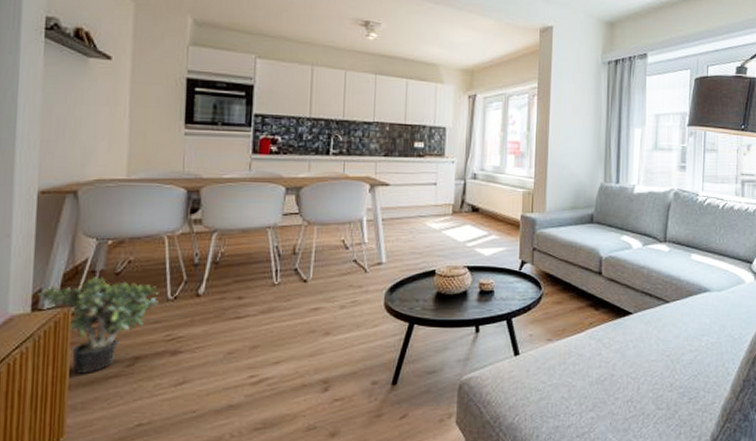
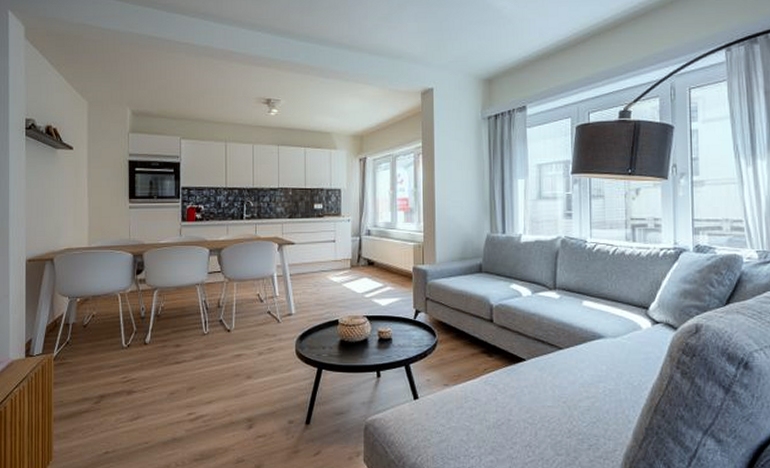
potted plant: present [37,277,159,374] -> none [29,329,116,408]

